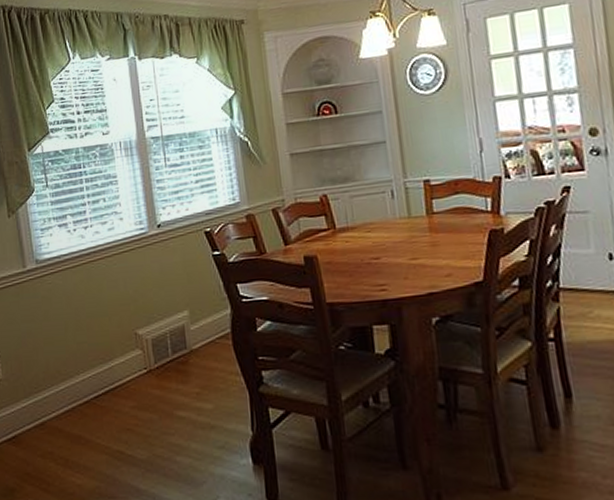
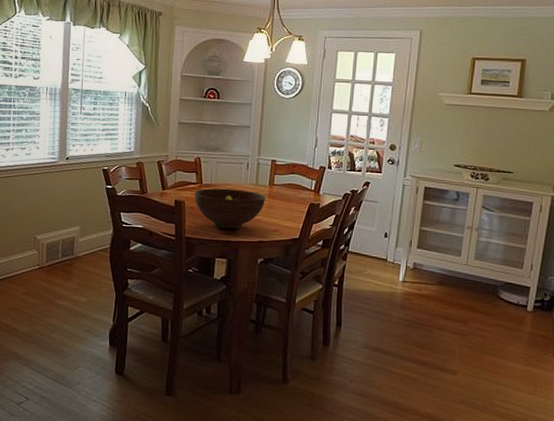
fruit bowl: none [327,227,426,284] -> present [194,188,265,229]

